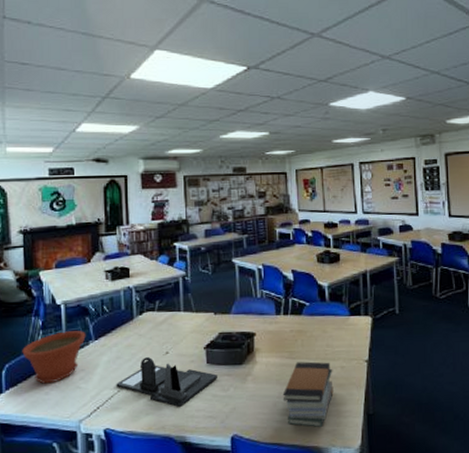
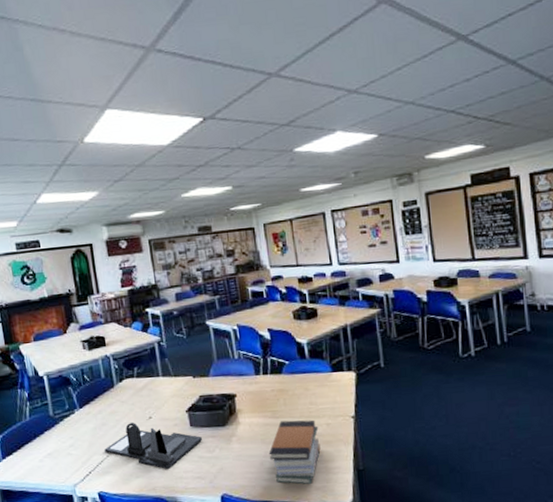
plant pot: present [22,331,86,384] -> none [13,400,71,452]

